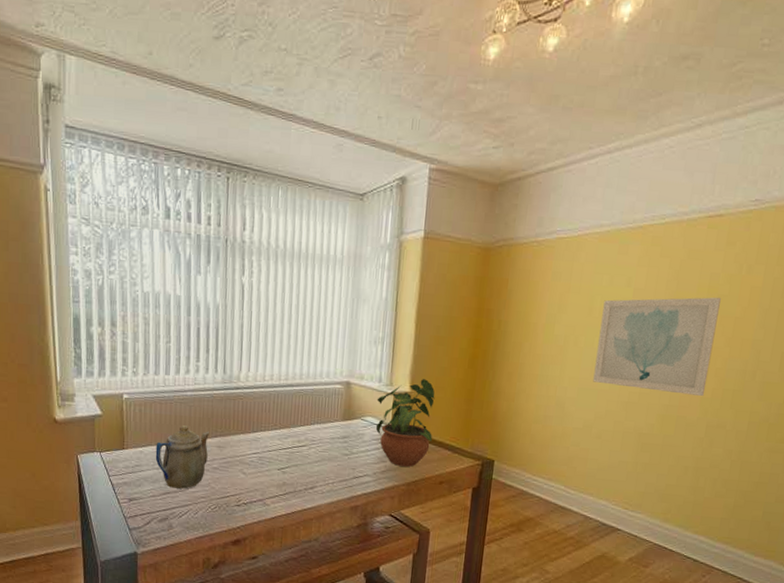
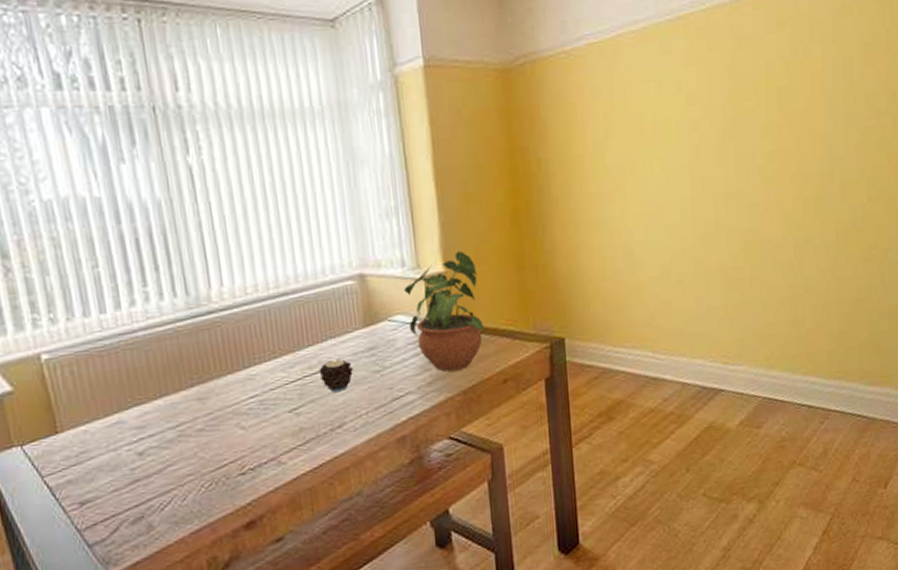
teapot: present [155,425,210,489] -> none [105,379,187,473]
candle: none [304,439,329,463] -> present [318,358,353,392]
wall art: present [593,297,721,396] -> none [655,89,785,217]

